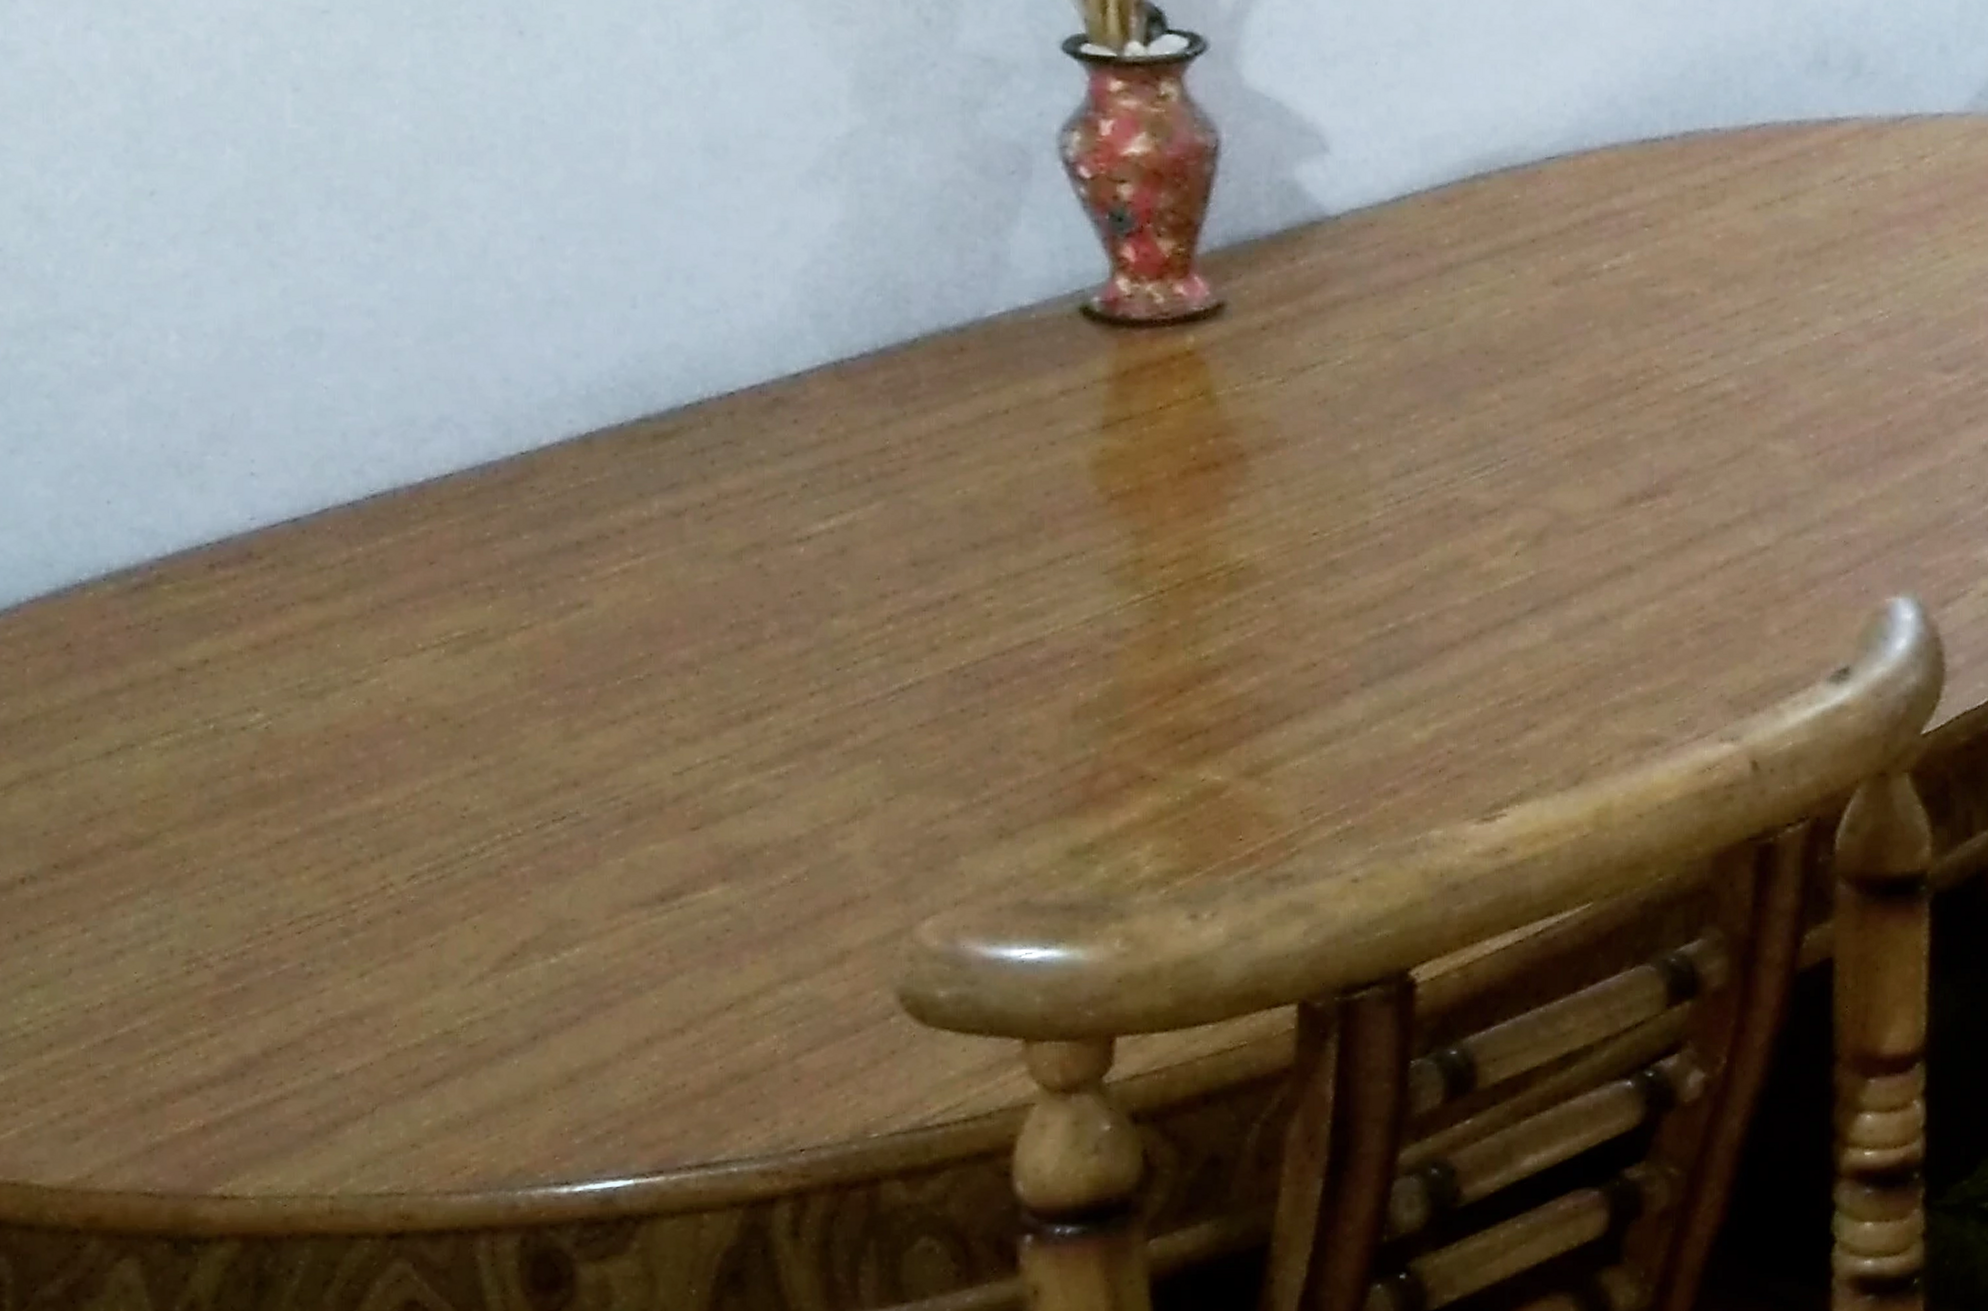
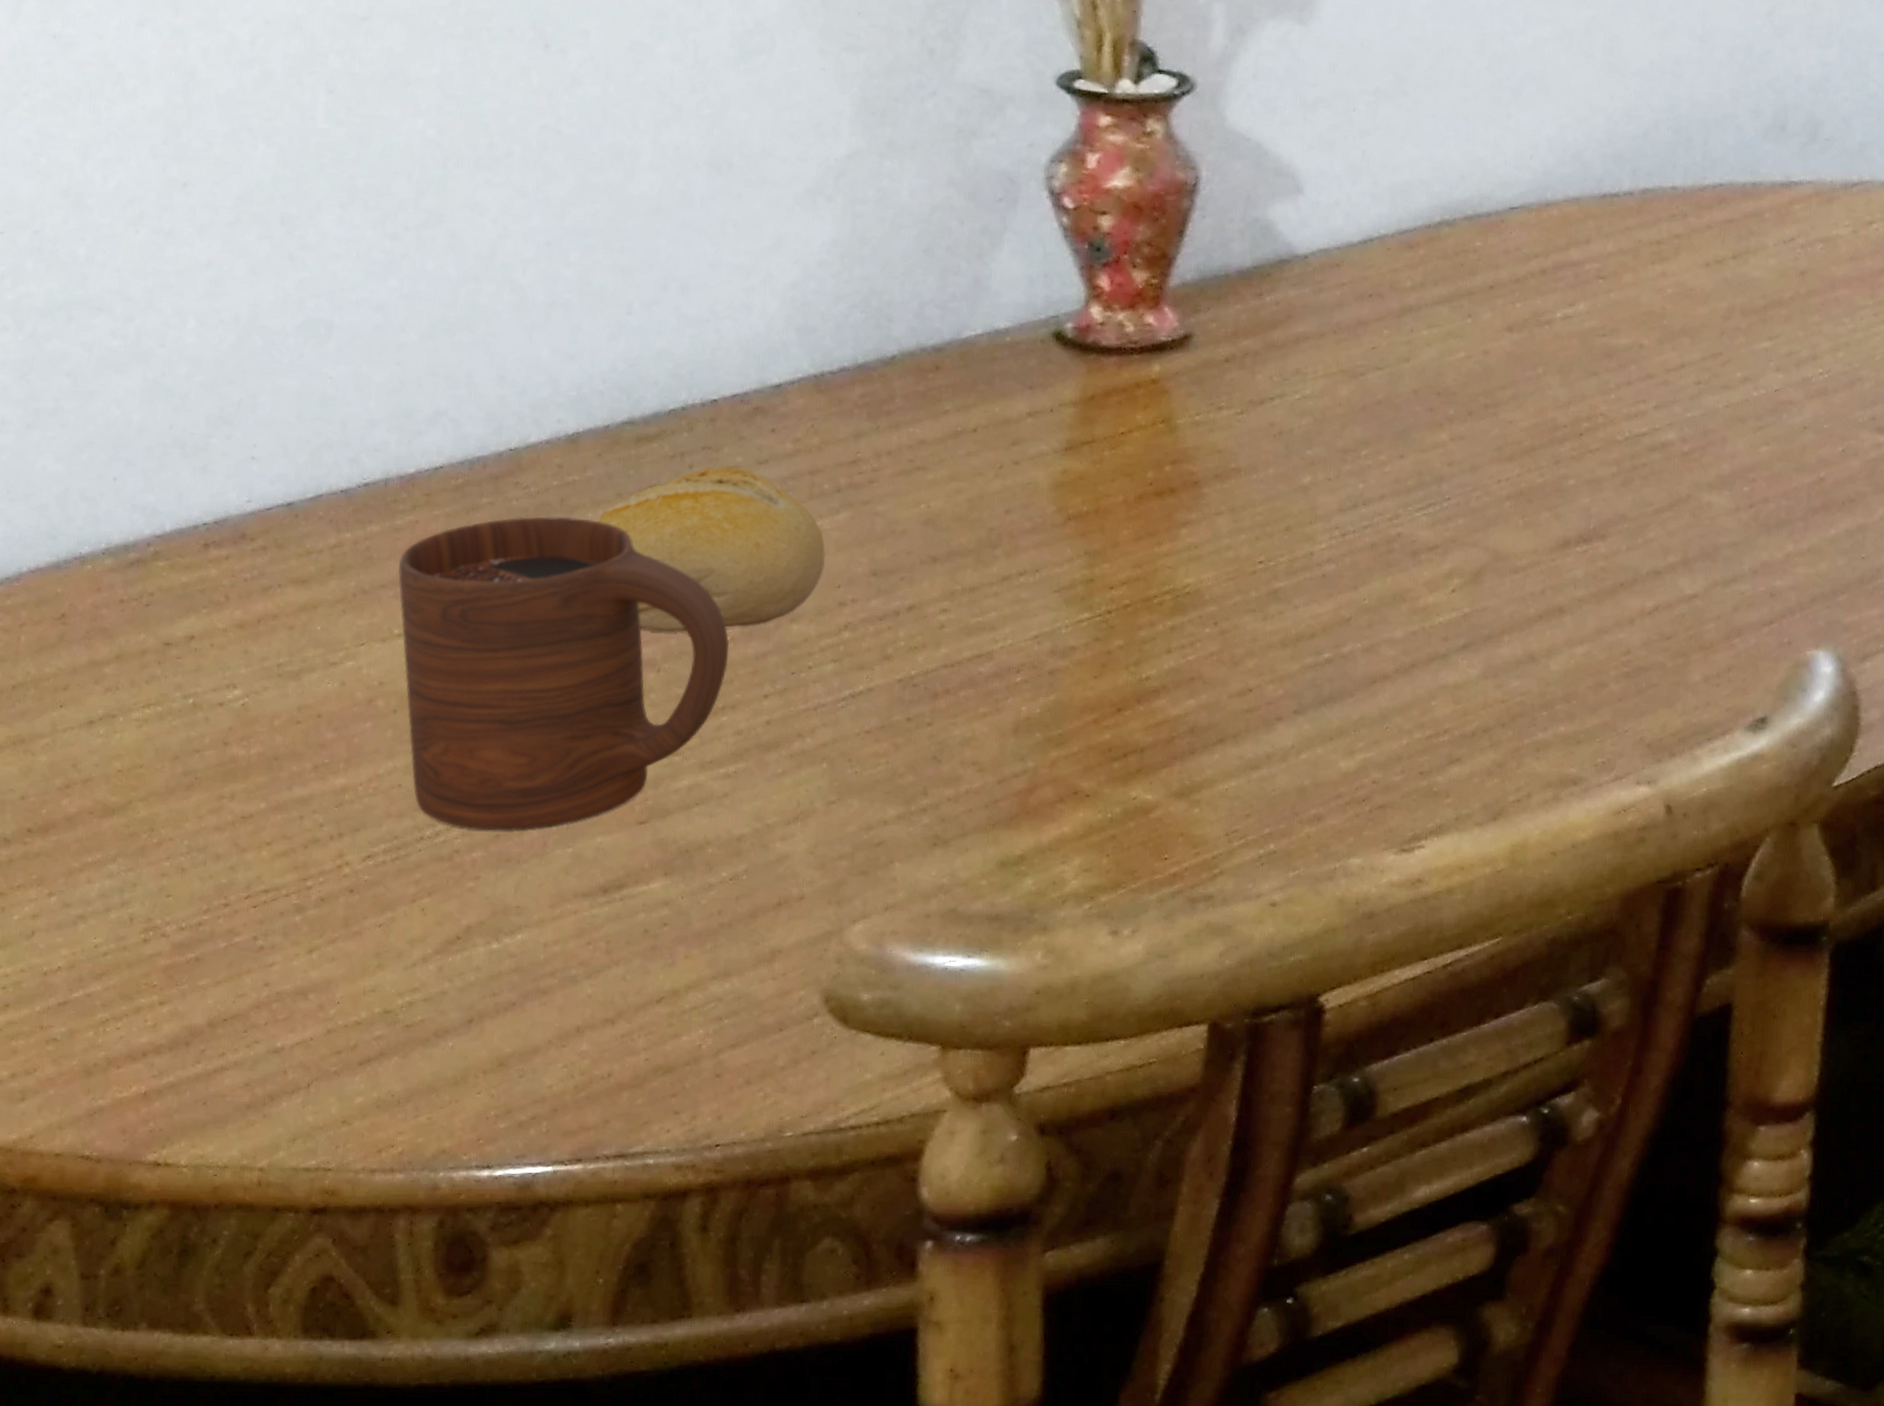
cup: none [416,519,770,844] -> present [398,516,729,831]
bread roll: none [621,460,861,634] -> present [598,466,825,633]

